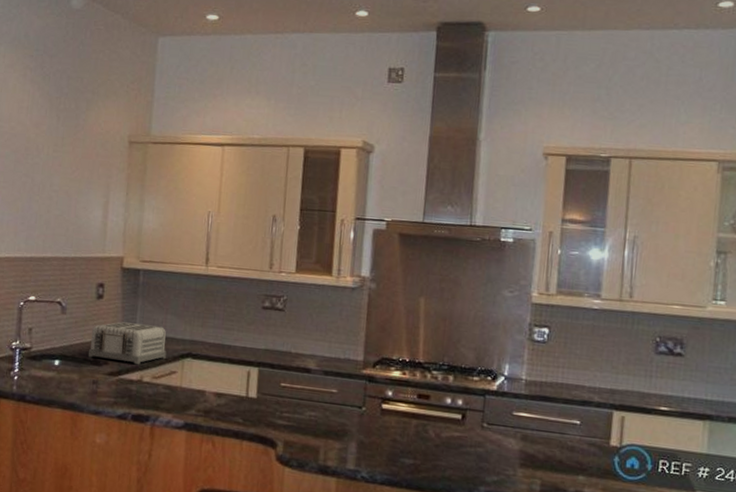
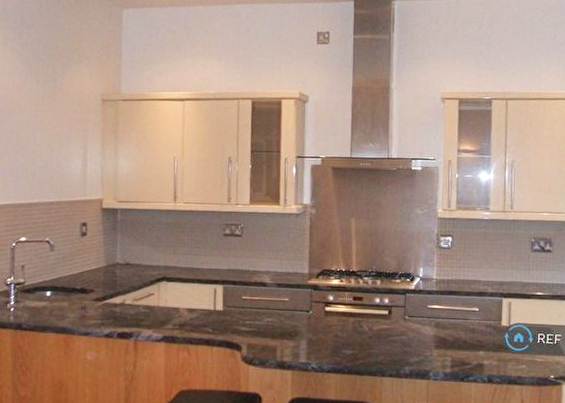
toaster: present [88,322,167,365] -> none [76,254,144,291]

